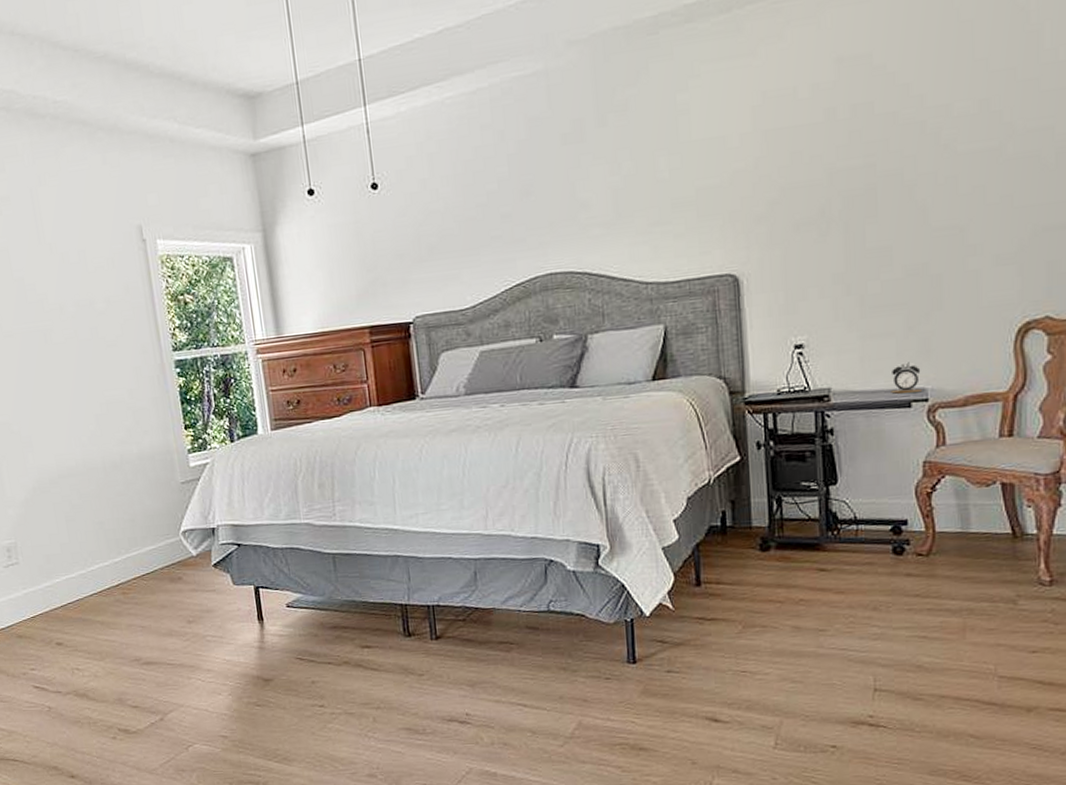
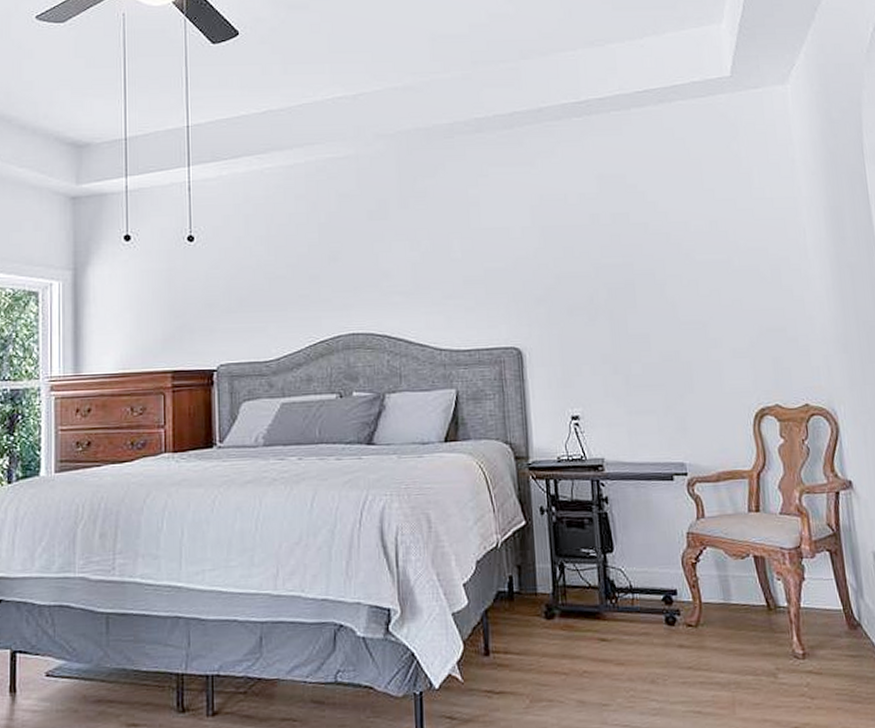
alarm clock: present [891,363,922,394] -> none [655,439,681,467]

